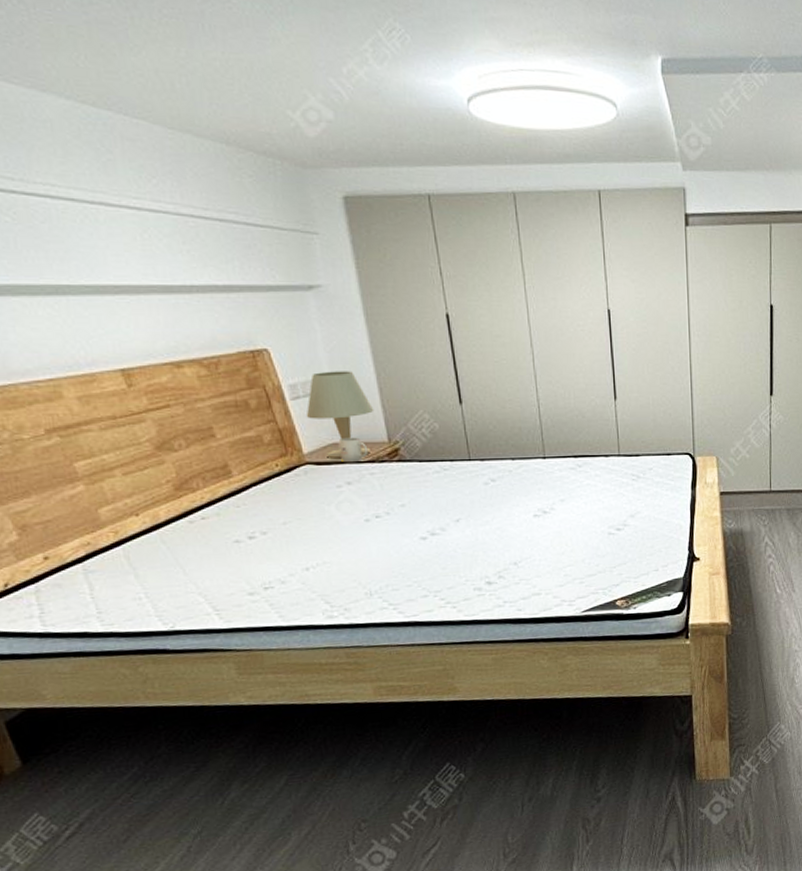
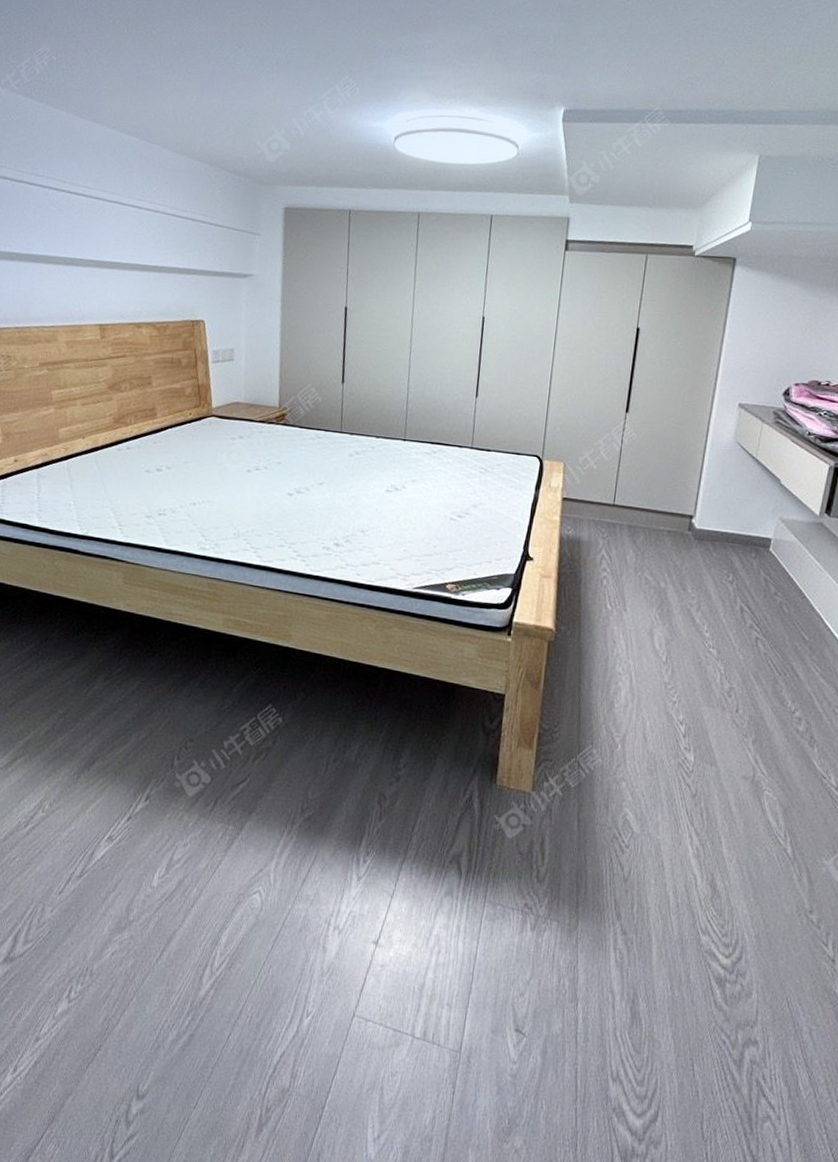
table lamp: present [306,371,374,461] -> none [220,343,273,417]
mug: present [338,437,369,463] -> none [239,398,262,421]

